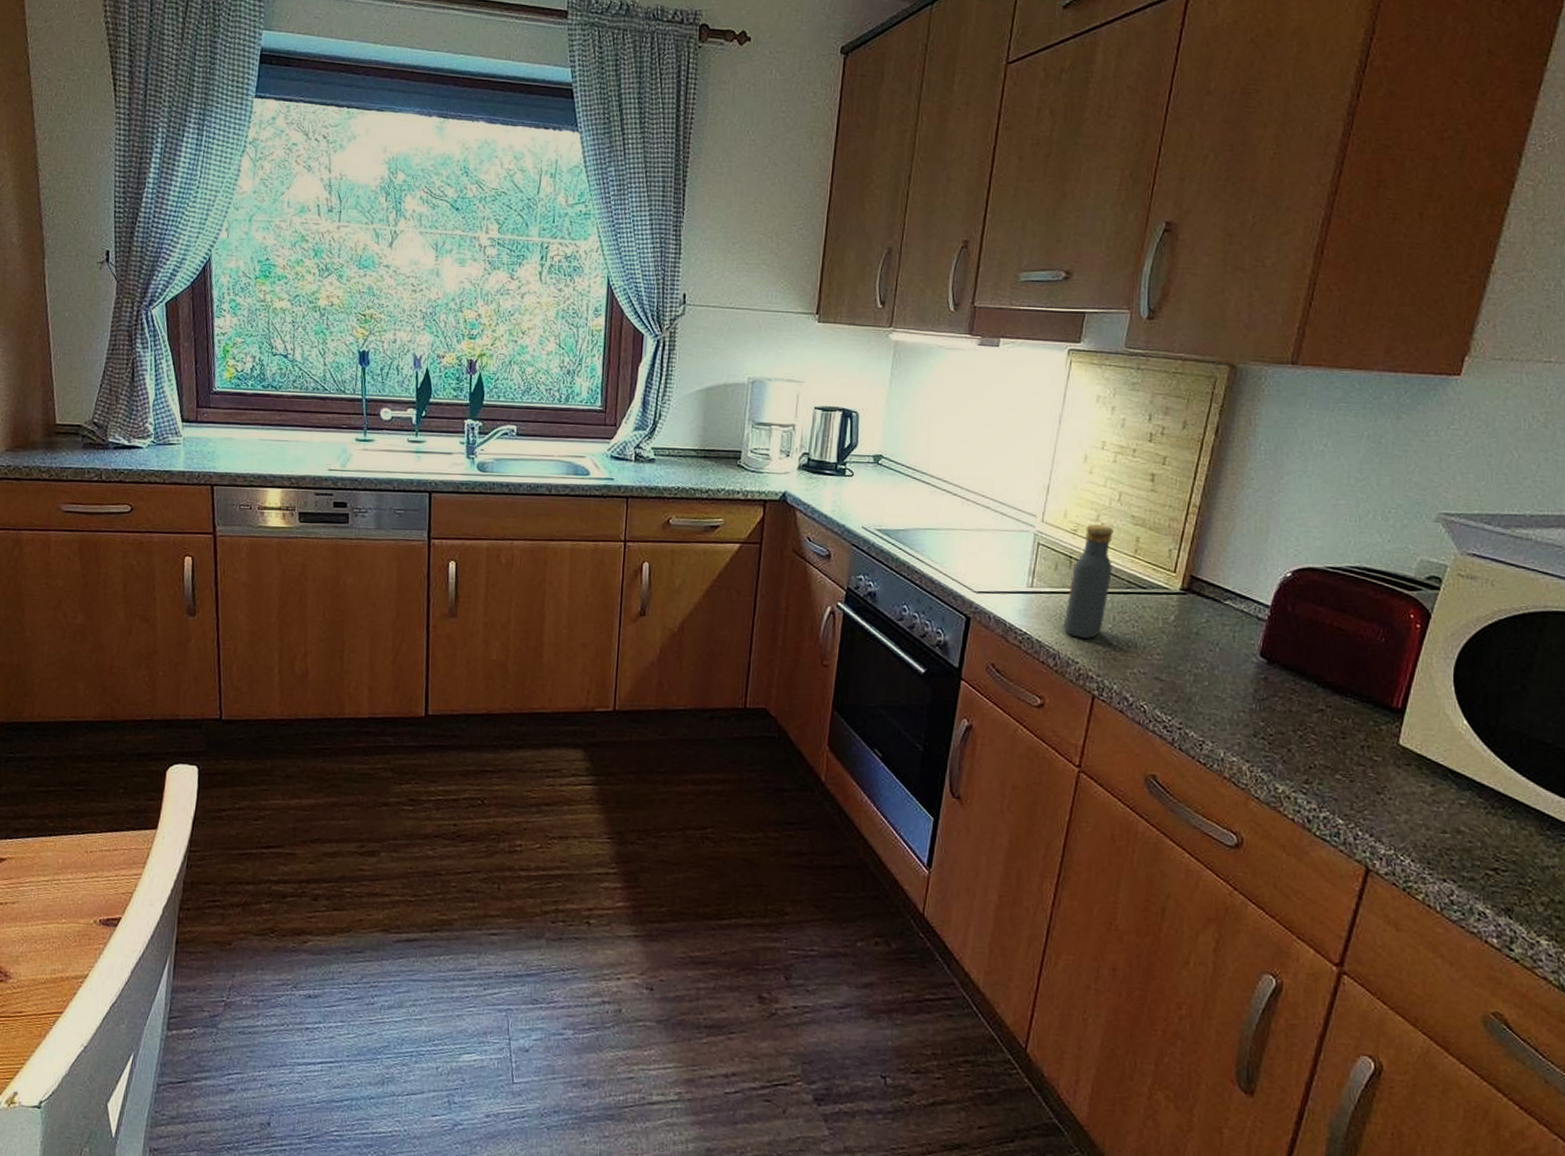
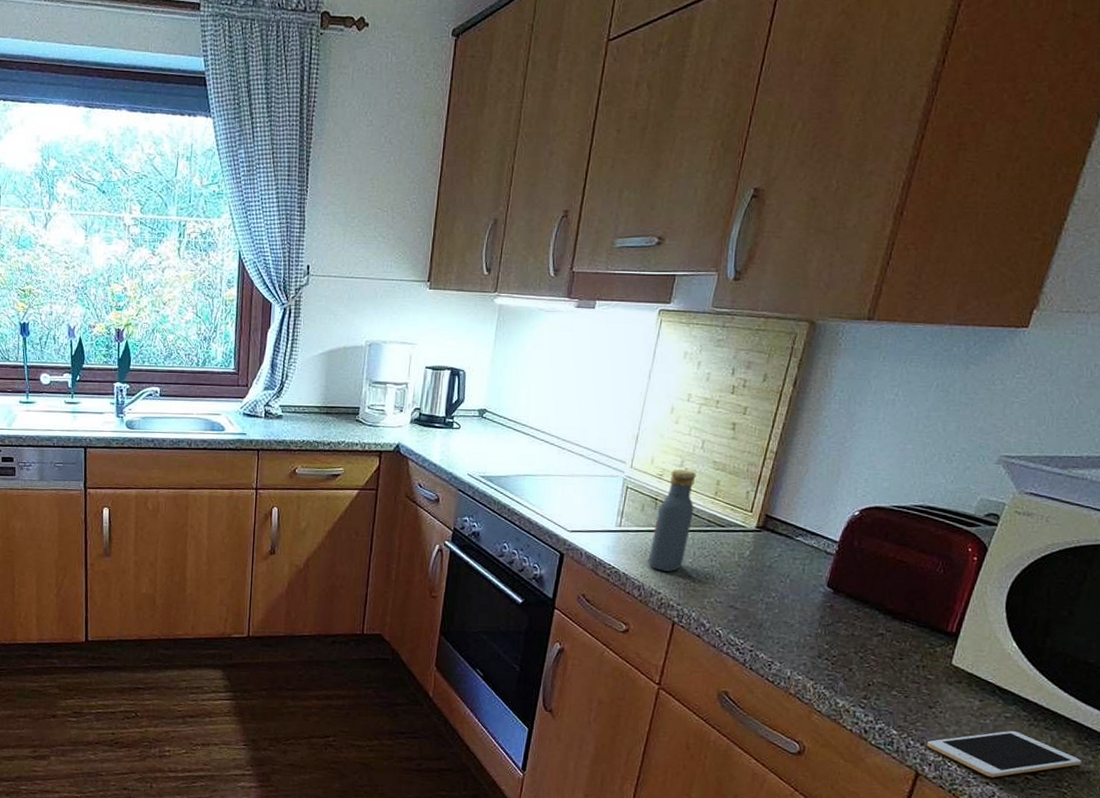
cell phone: none [1377,820,1545,874] -> present [927,731,1082,778]

